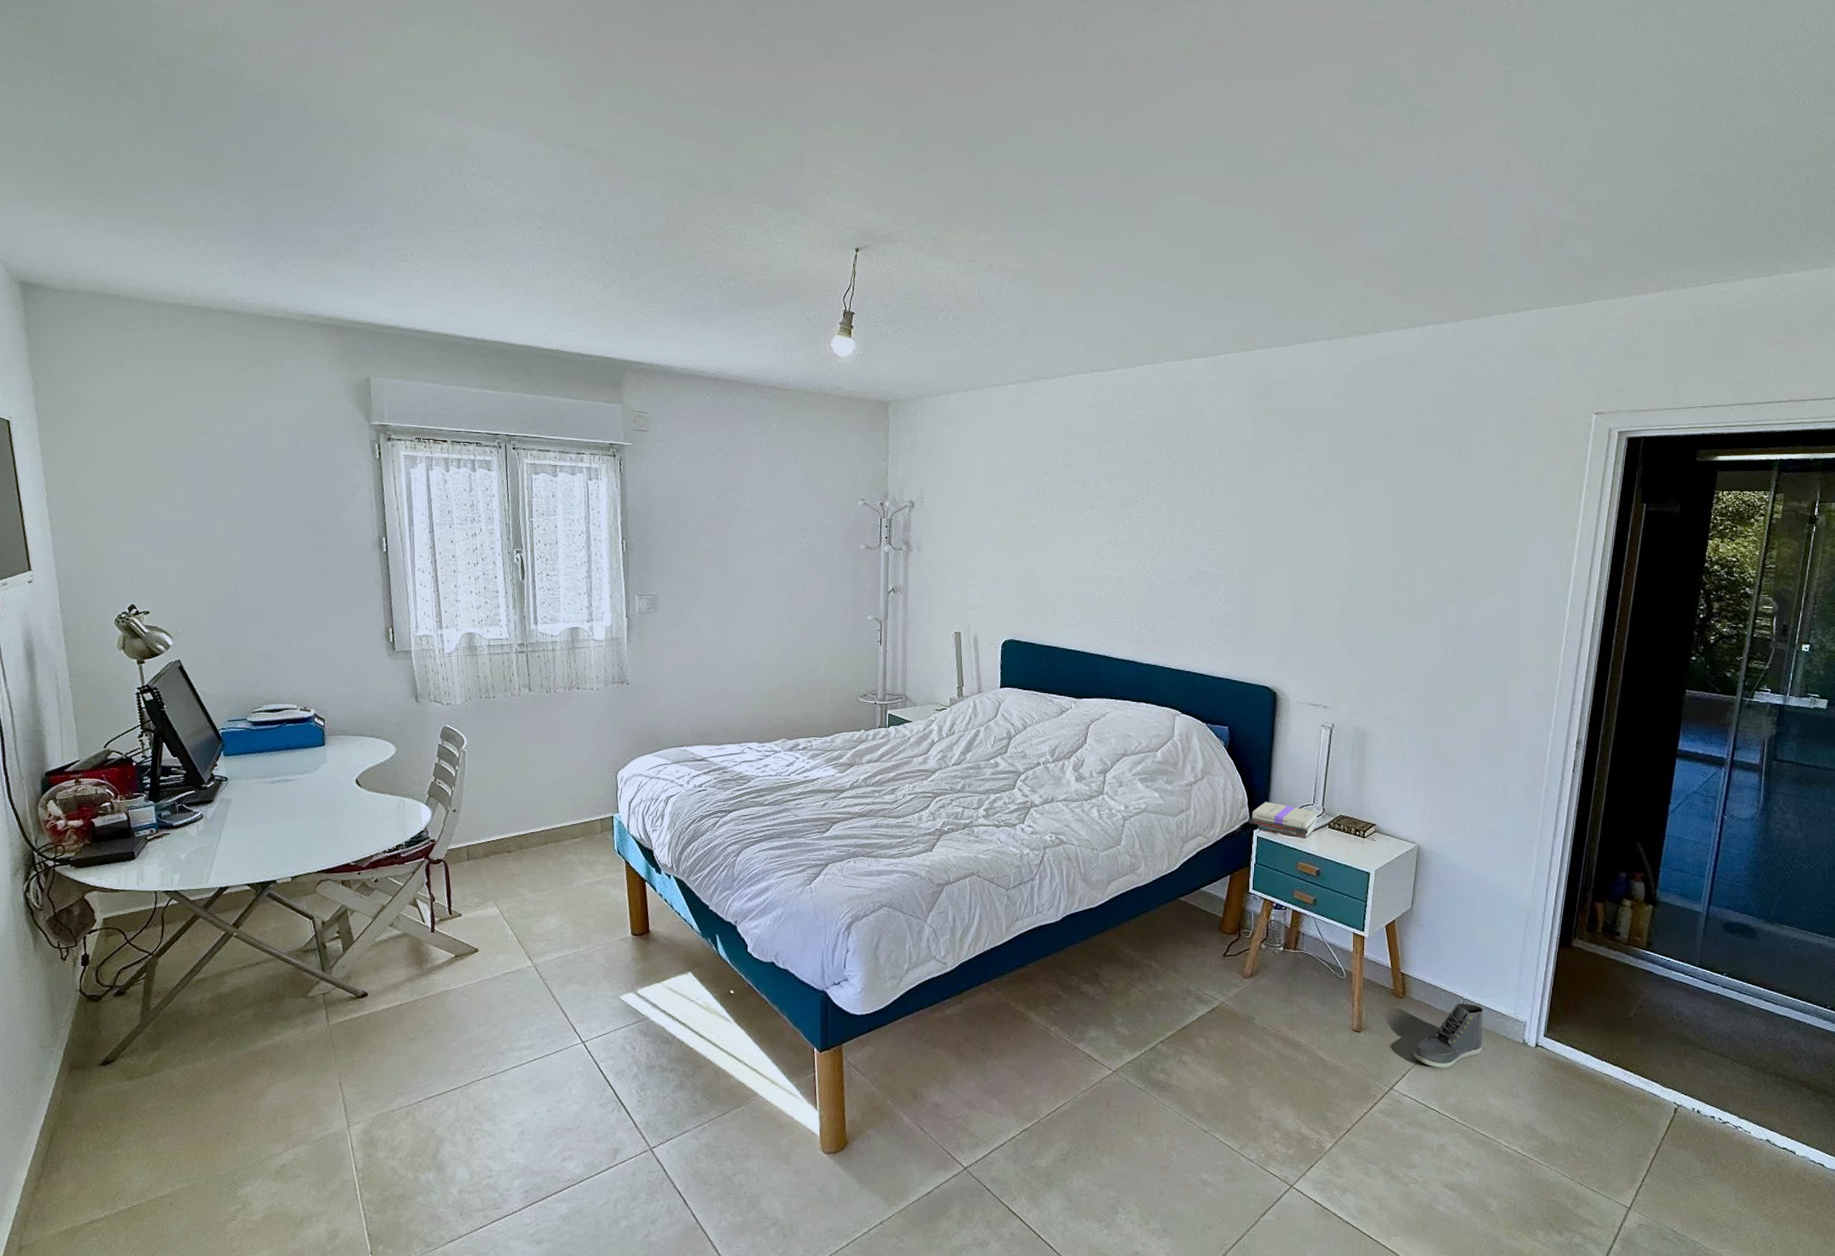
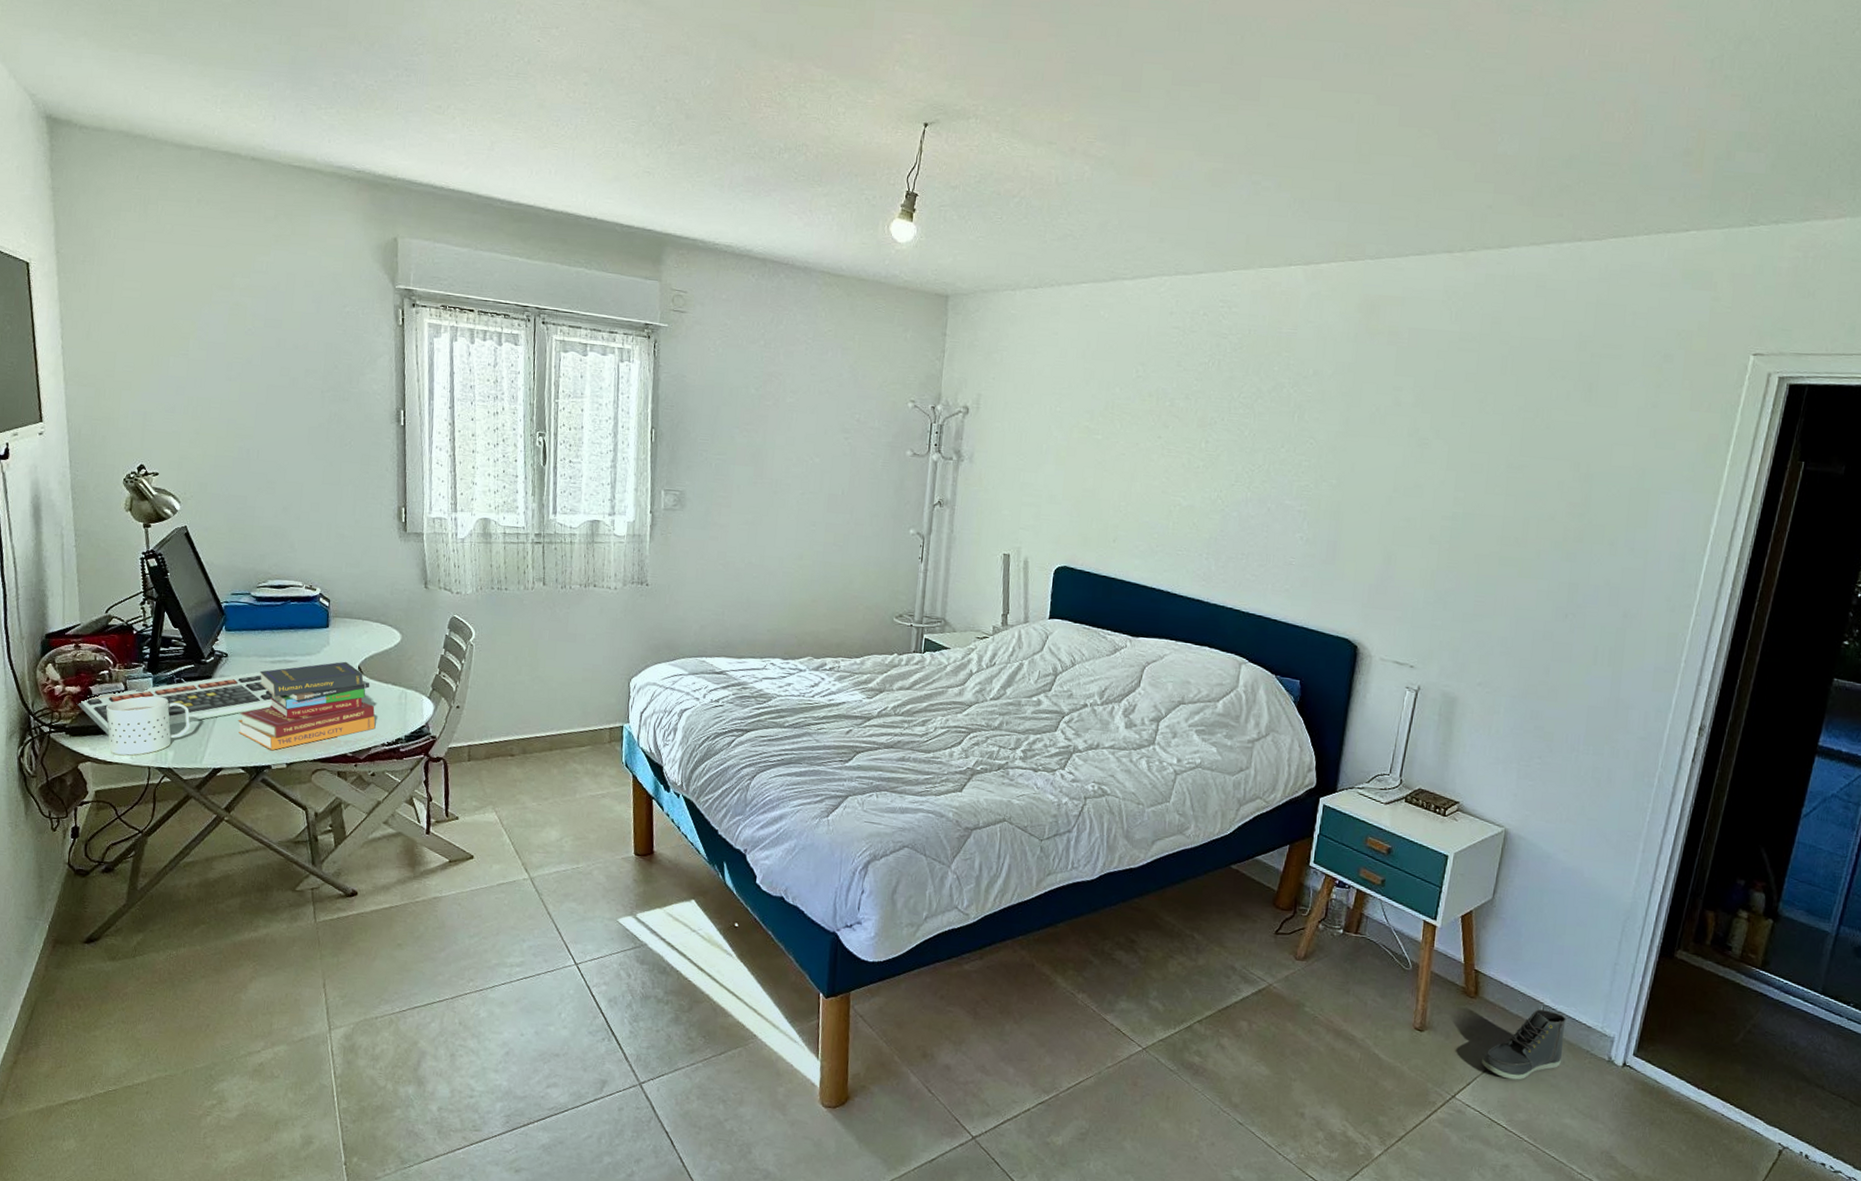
computer keyboard: none [80,784,300,864] -> present [76,666,301,736]
mug: none [110,823,194,883] -> present [106,696,191,756]
books: none [241,776,376,866] -> present [237,661,376,751]
books: present [1248,801,1317,839] -> none [1314,766,1394,812]

